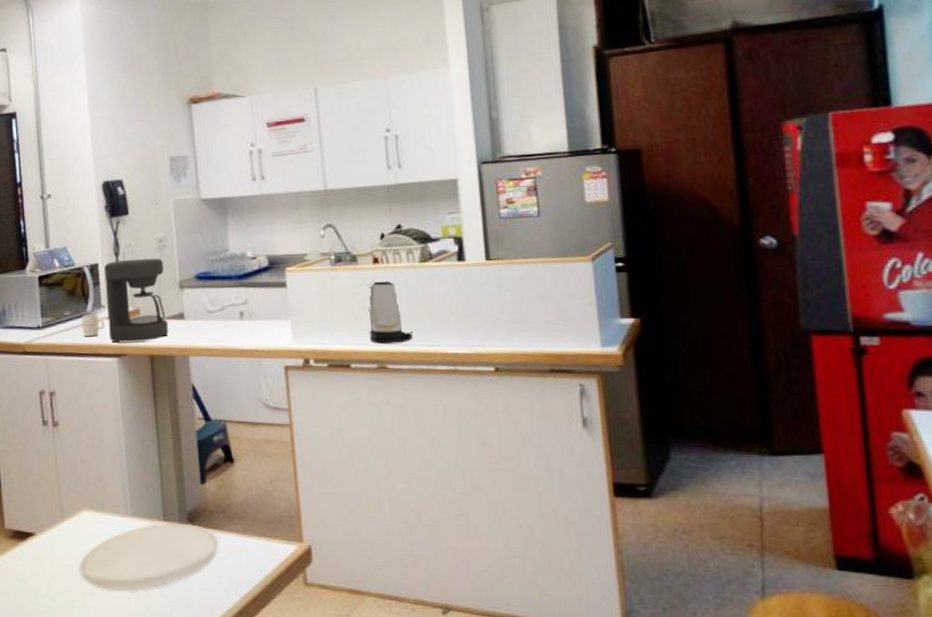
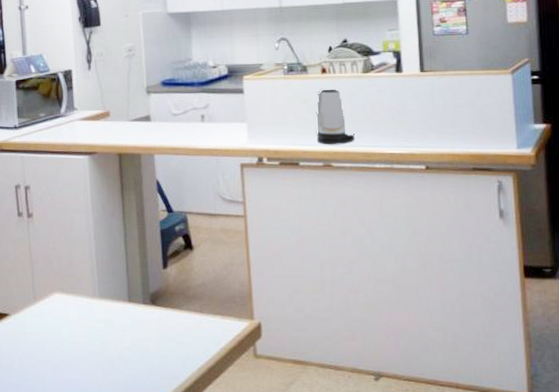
plate: present [79,523,218,590] -> none [50,303,178,364]
mug: present [81,313,105,337] -> none [55,115,77,137]
coffee maker: present [104,258,169,342] -> none [77,65,136,141]

